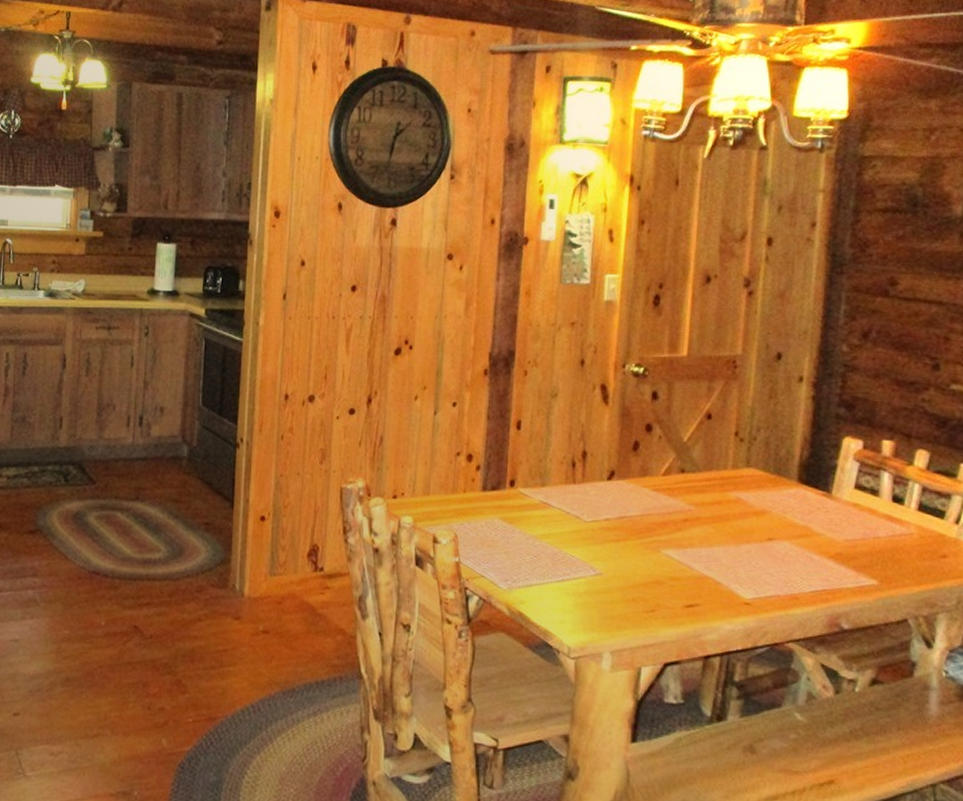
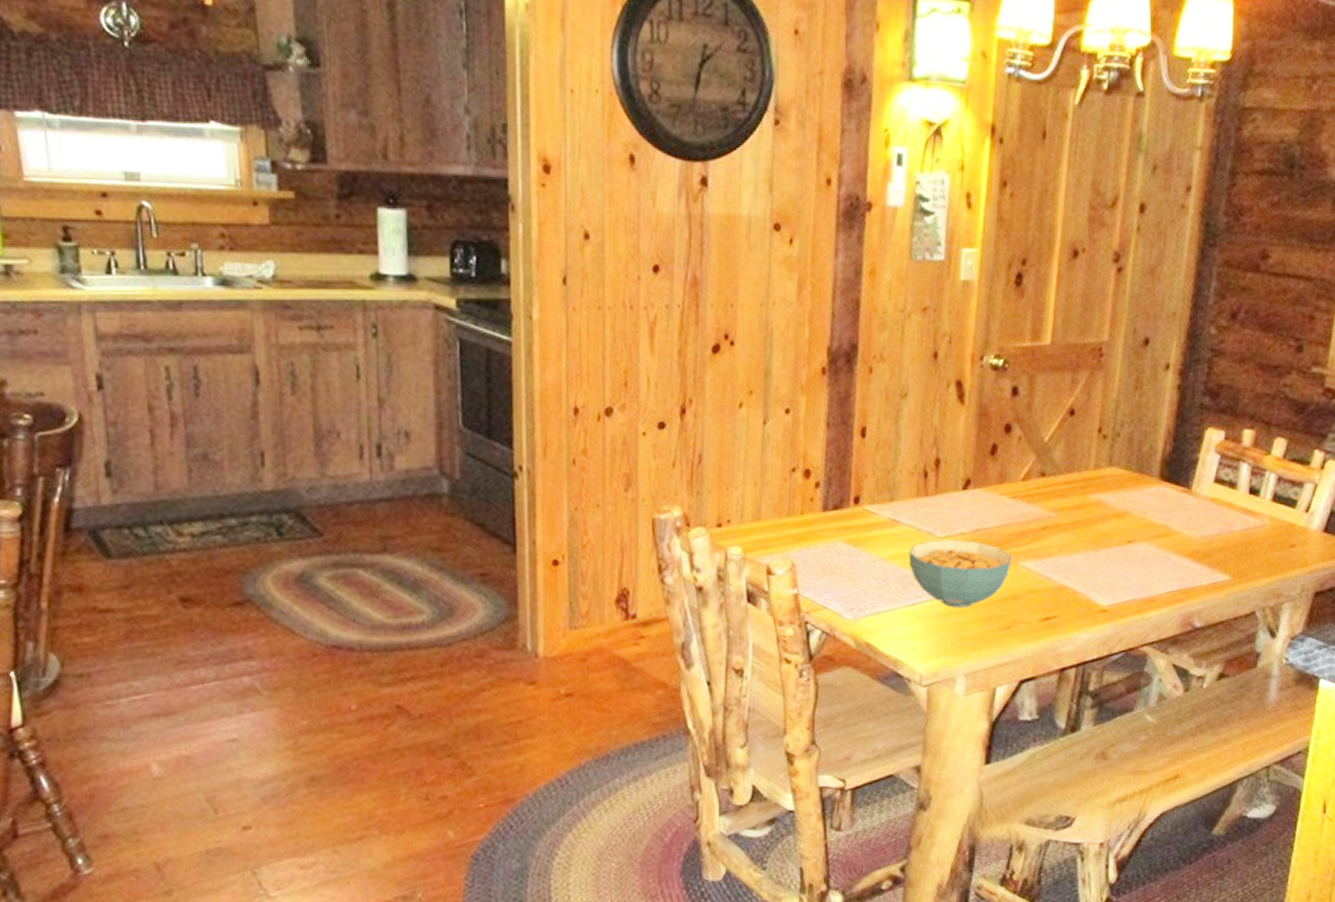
cereal bowl: none [558,523,654,588] -> present [908,539,1012,608]

